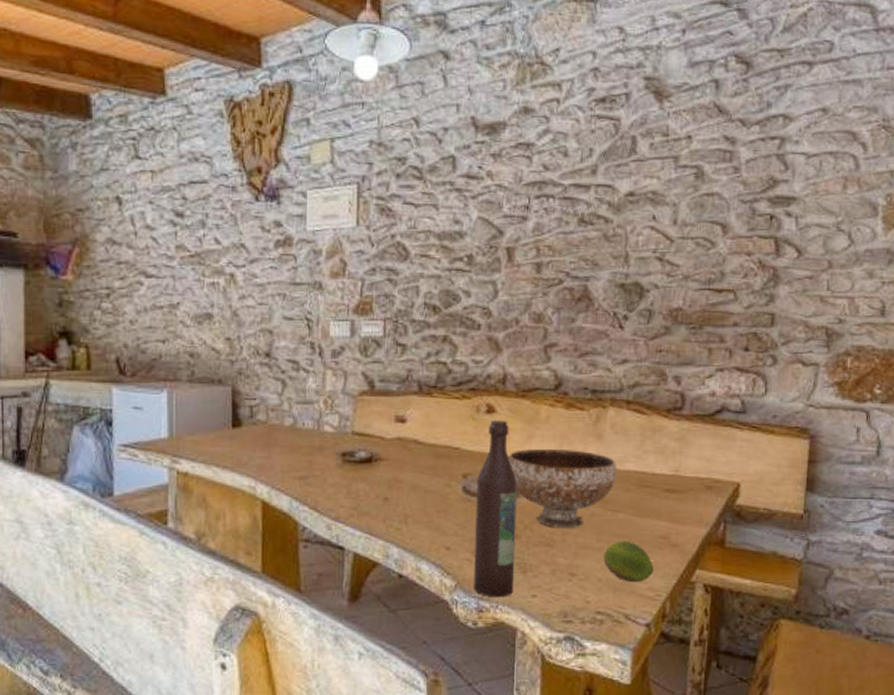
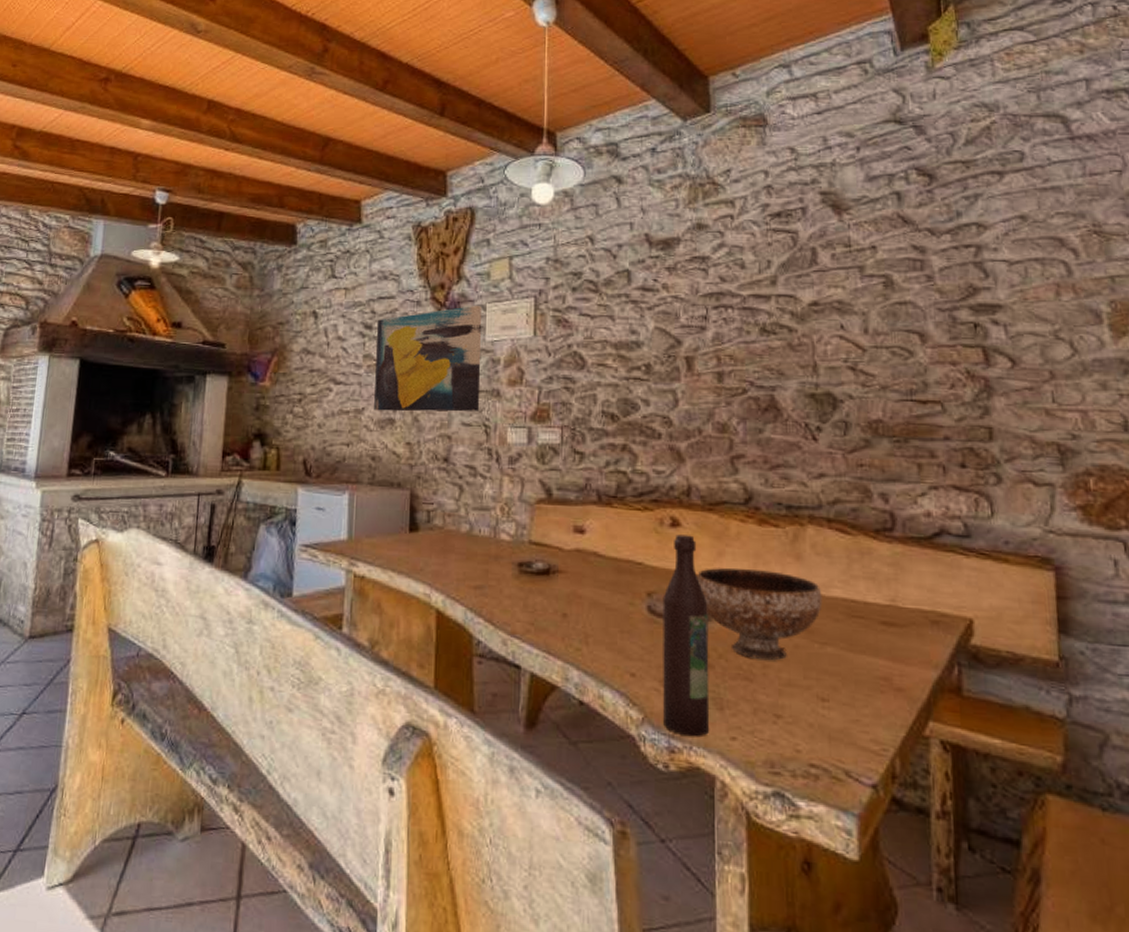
wall art: none [190,191,301,306] -> present [374,305,481,412]
fruit: present [603,540,655,582] -> none [813,679,877,731]

